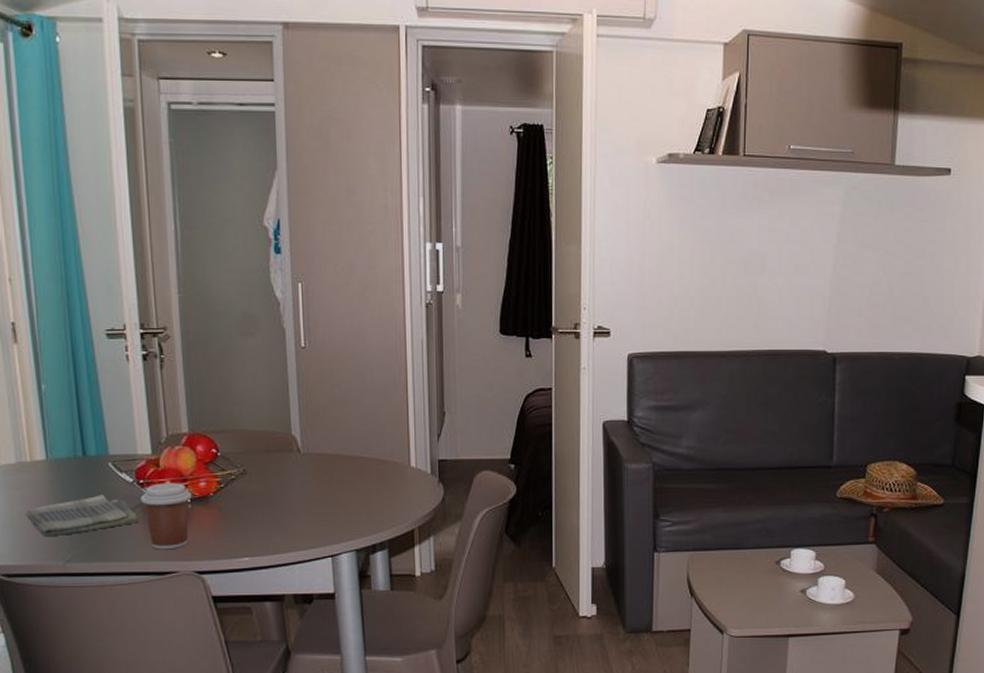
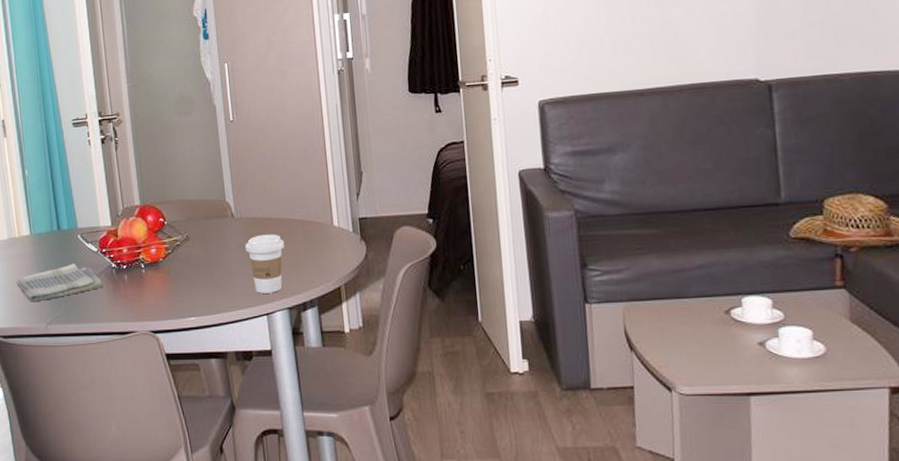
coffee cup: present [140,483,192,550] -> none [104,250,145,312]
coffee cup: none [311,472,356,534] -> present [245,234,285,294]

